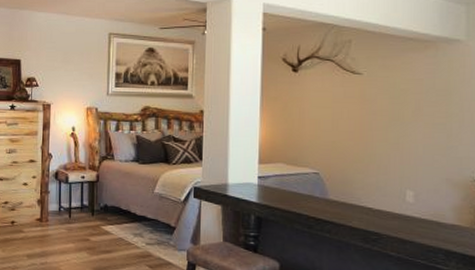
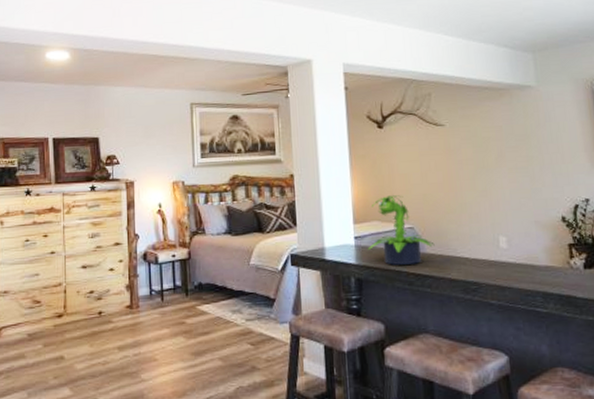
potted plant: none [271,139,339,209] -> present [368,195,435,265]

